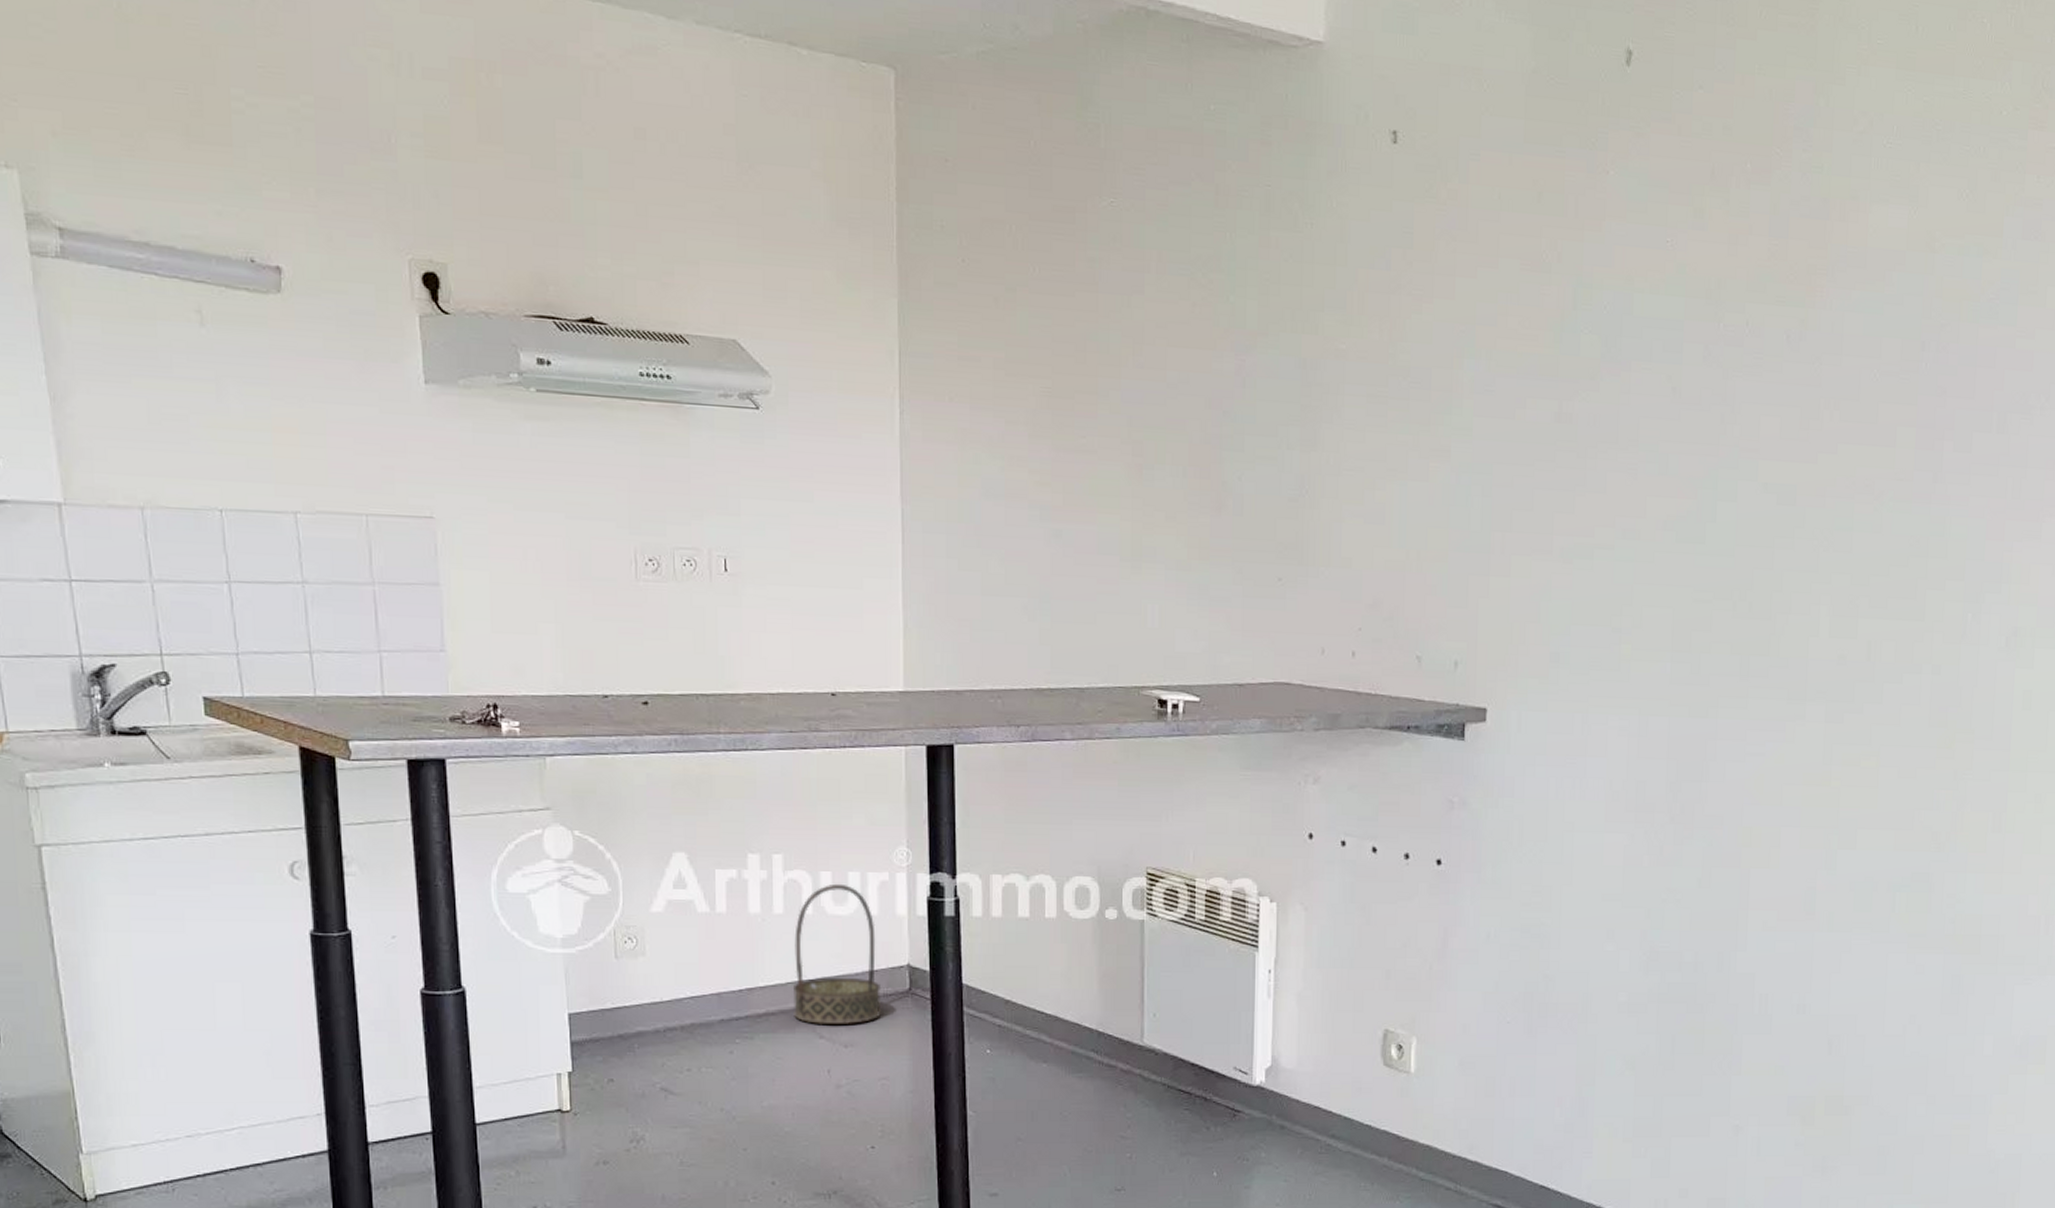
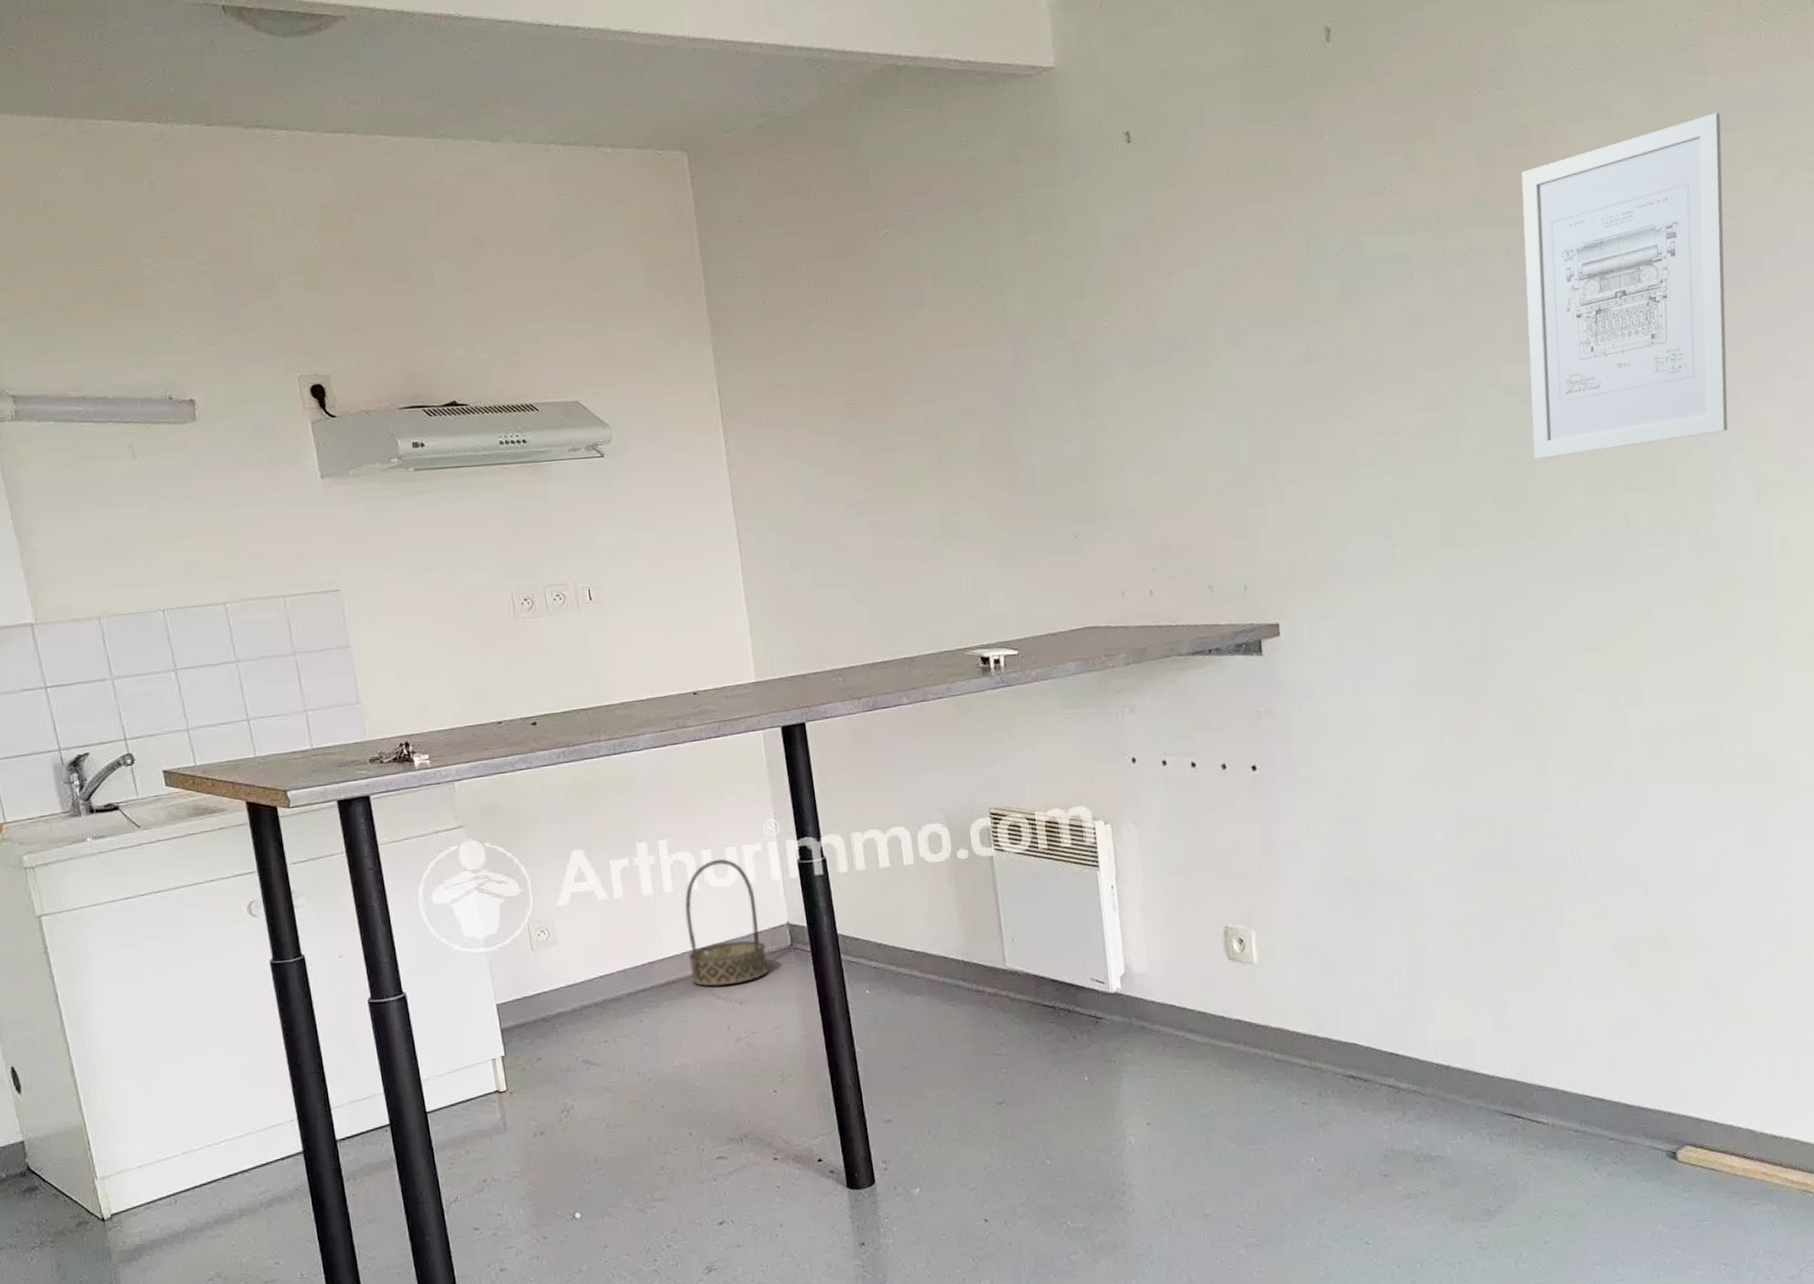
wall art: none [1782,217,2032,569] -> present [1521,112,1728,459]

